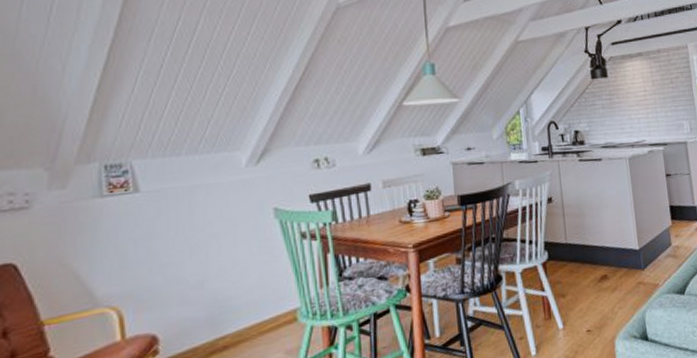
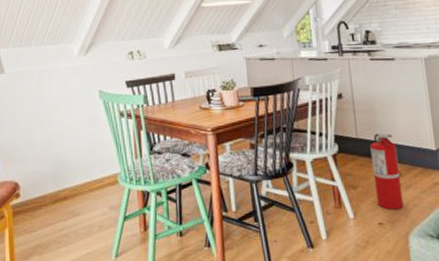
fire extinguisher: none [578,235,610,315] -> present [370,132,404,210]

